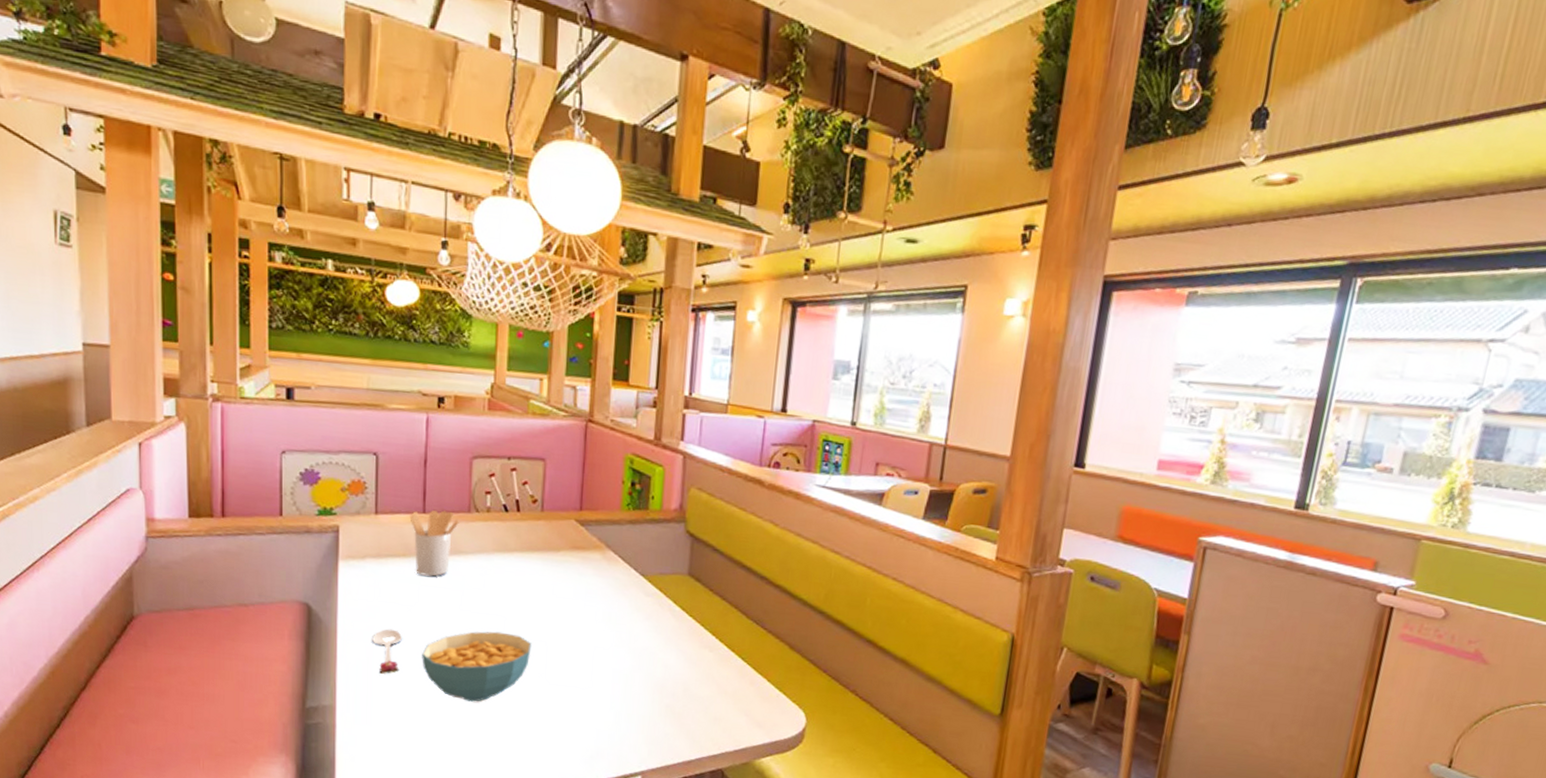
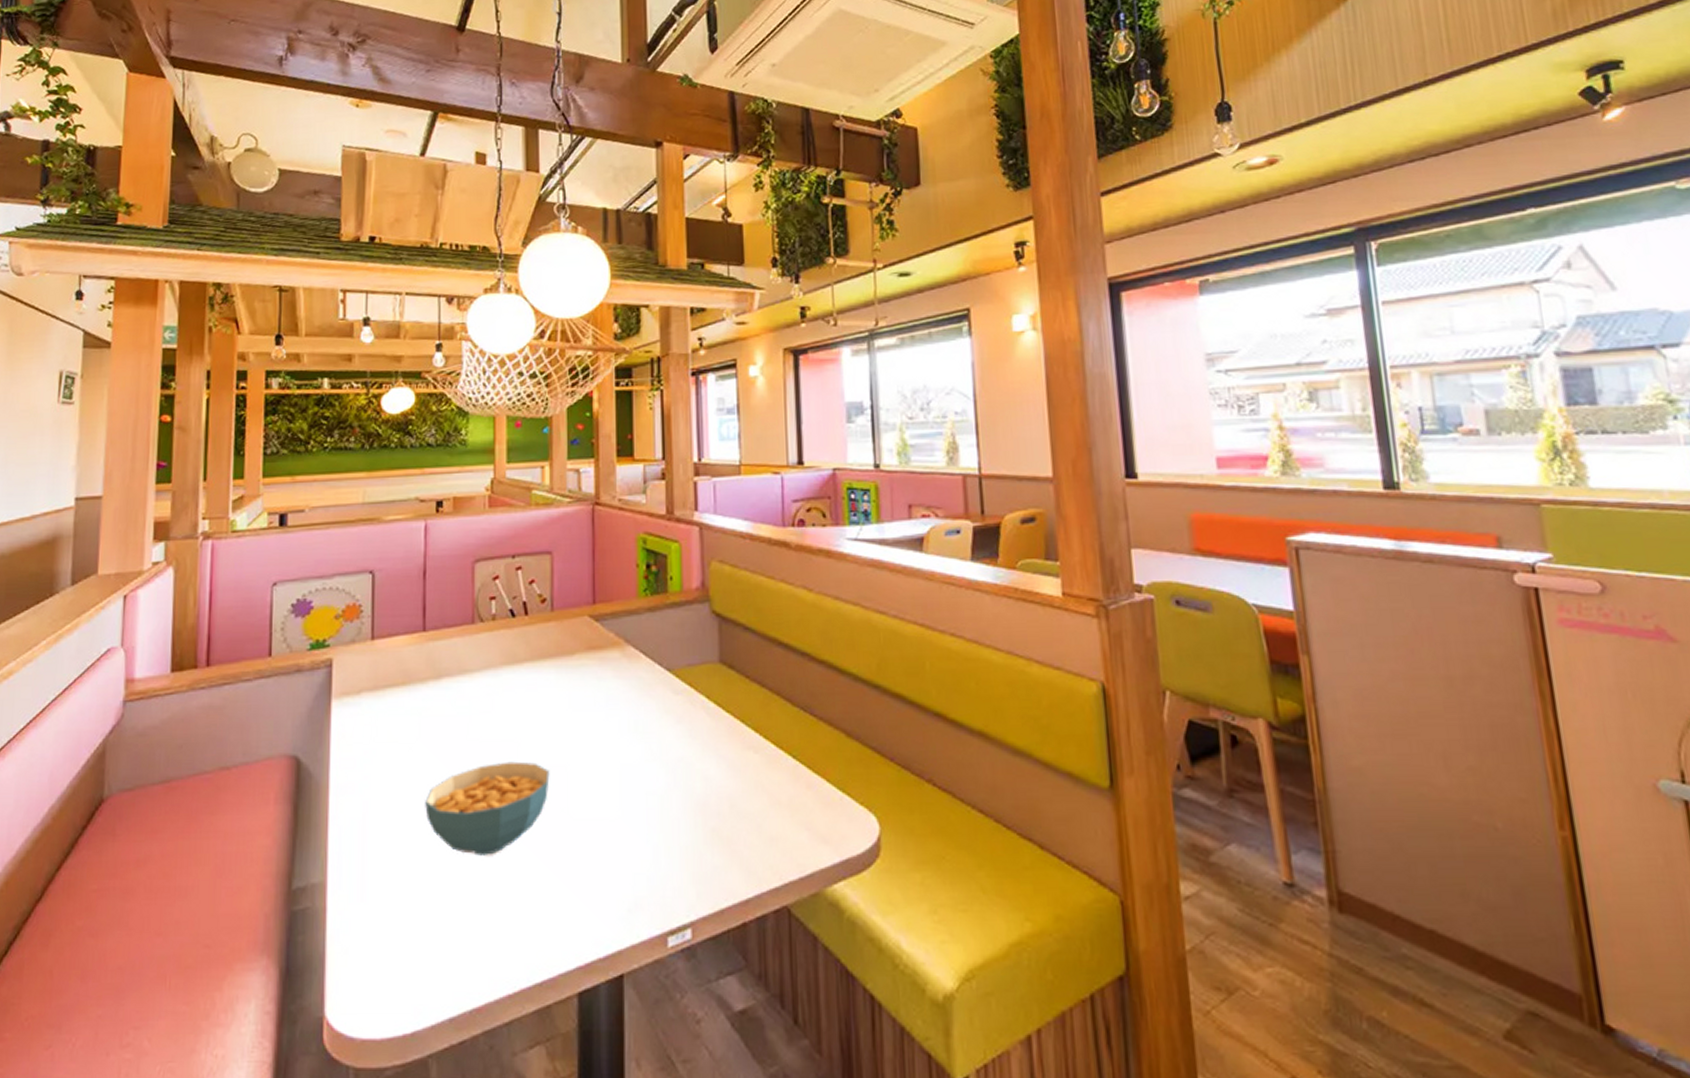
spoon: present [372,628,402,674] -> none [369,775,402,833]
utensil holder: present [409,510,459,576] -> none [408,625,463,705]

